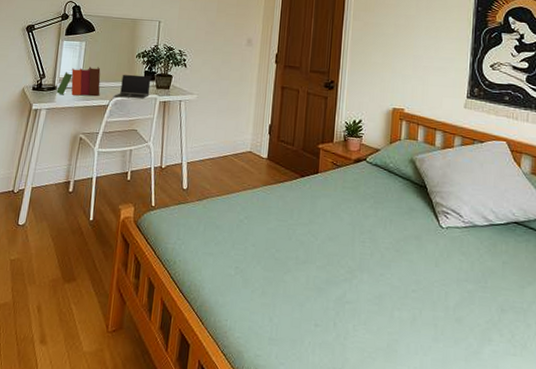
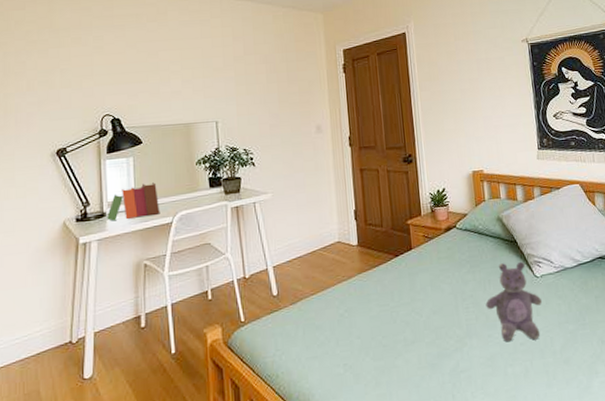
laptop computer: present [114,74,151,100] -> none [177,182,219,212]
stuffed animal: none [383,206,444,291] -> present [485,261,543,342]

